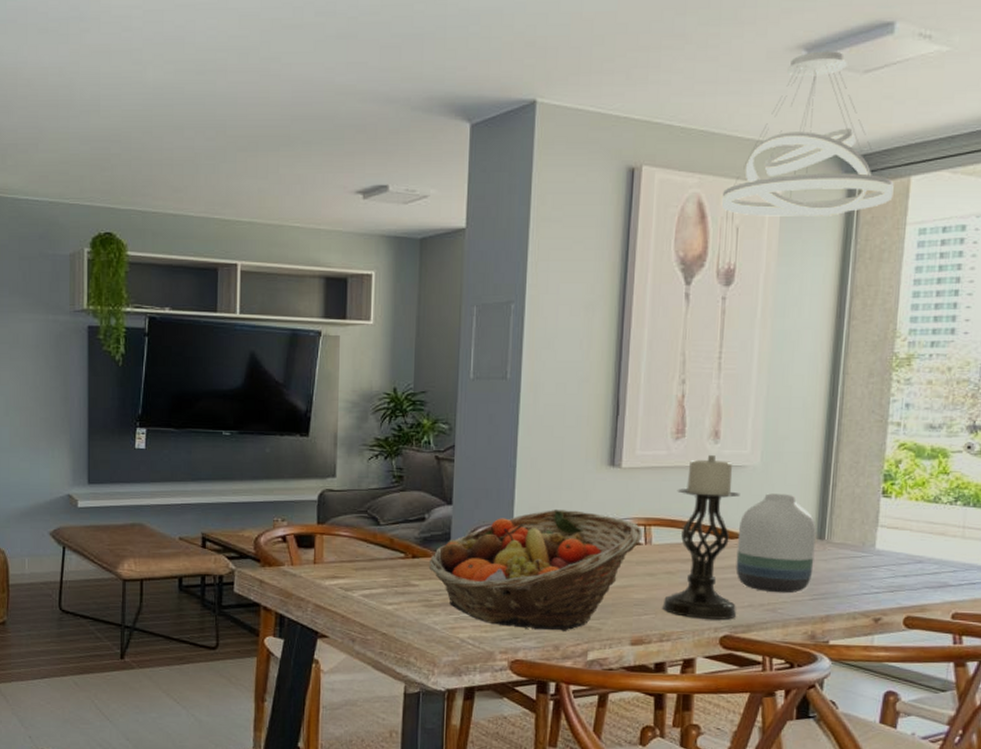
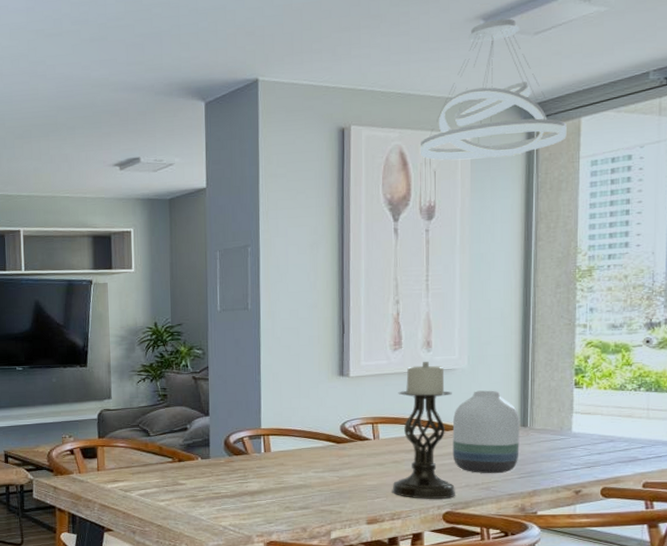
fruit basket: present [428,509,643,631] -> none [192,414,371,516]

